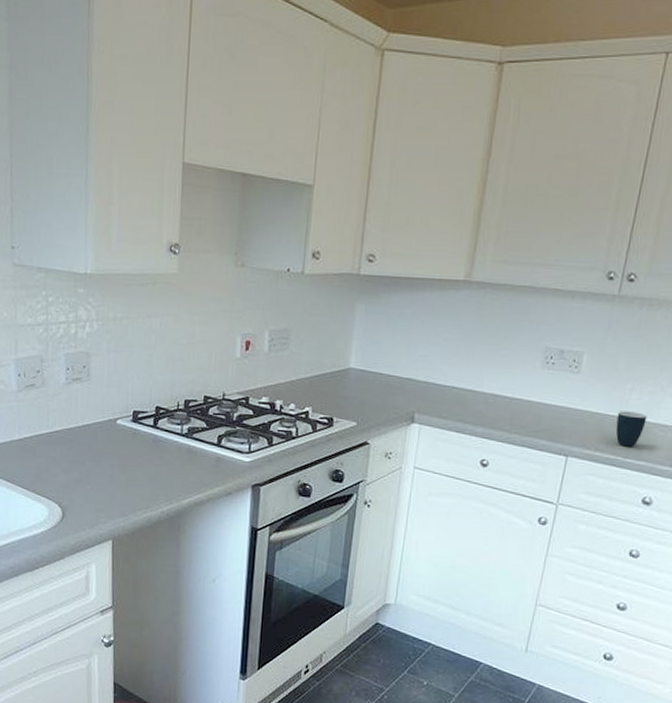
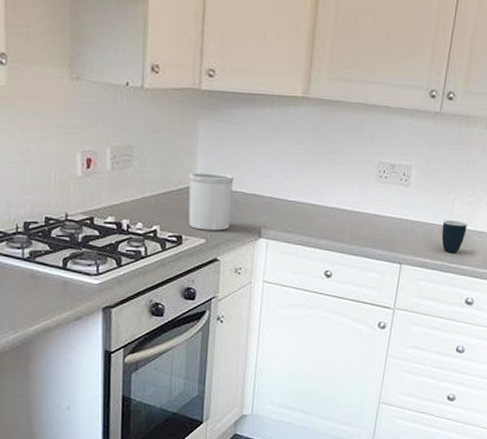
utensil holder: none [340,354,389,414] -> present [188,171,234,231]

